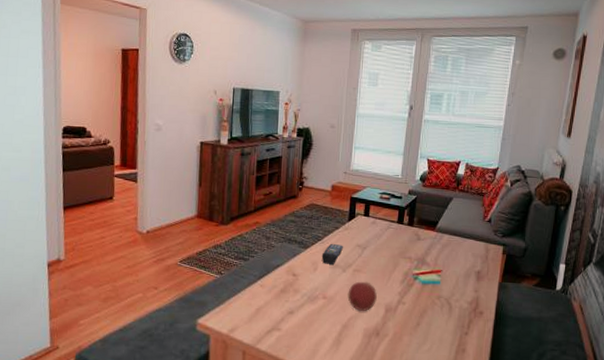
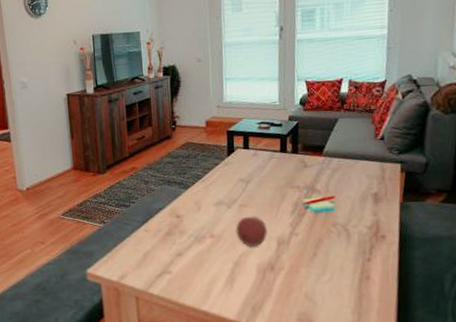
remote control: present [321,243,343,265] -> none [204,180,225,202]

